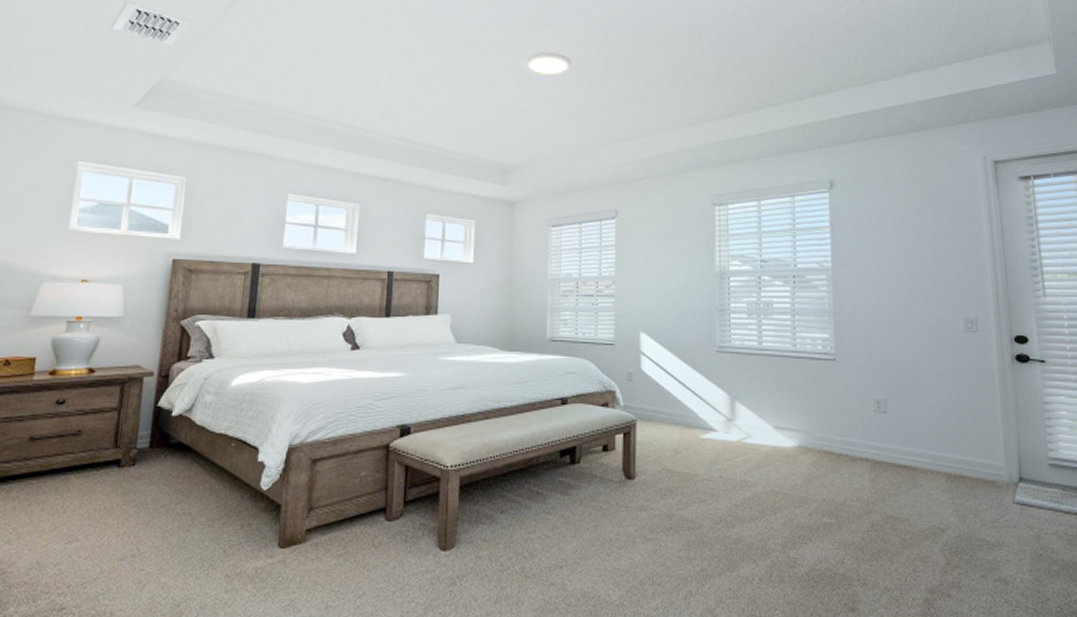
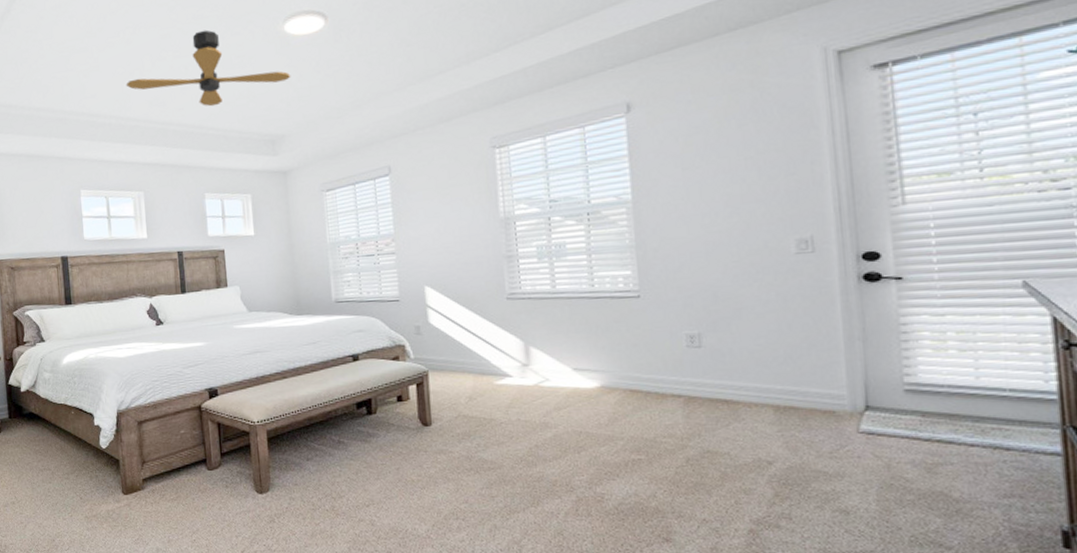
ceiling fan: none [357,53,530,128] -> present [126,29,291,107]

